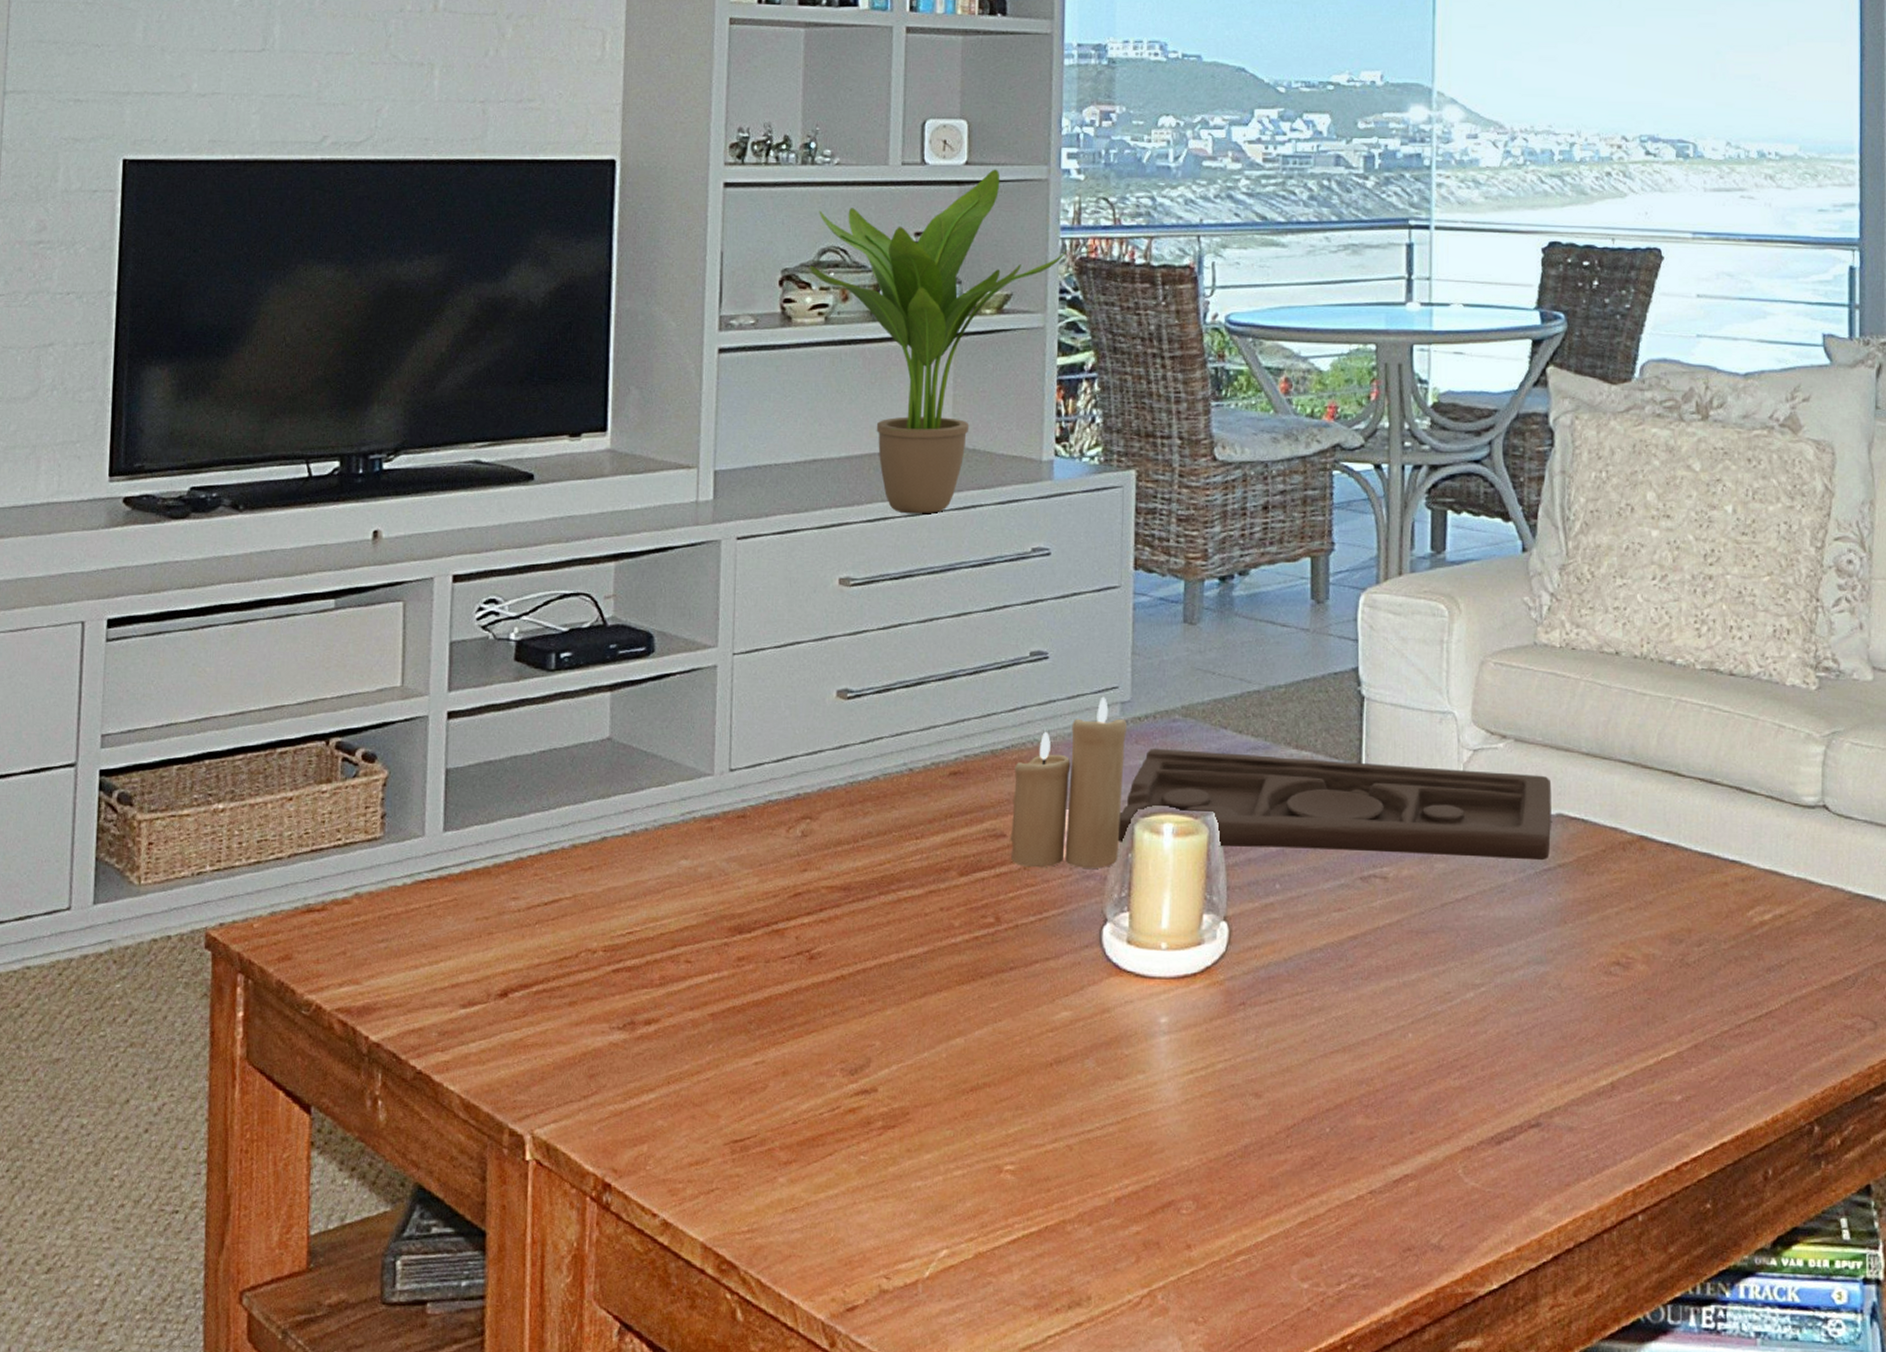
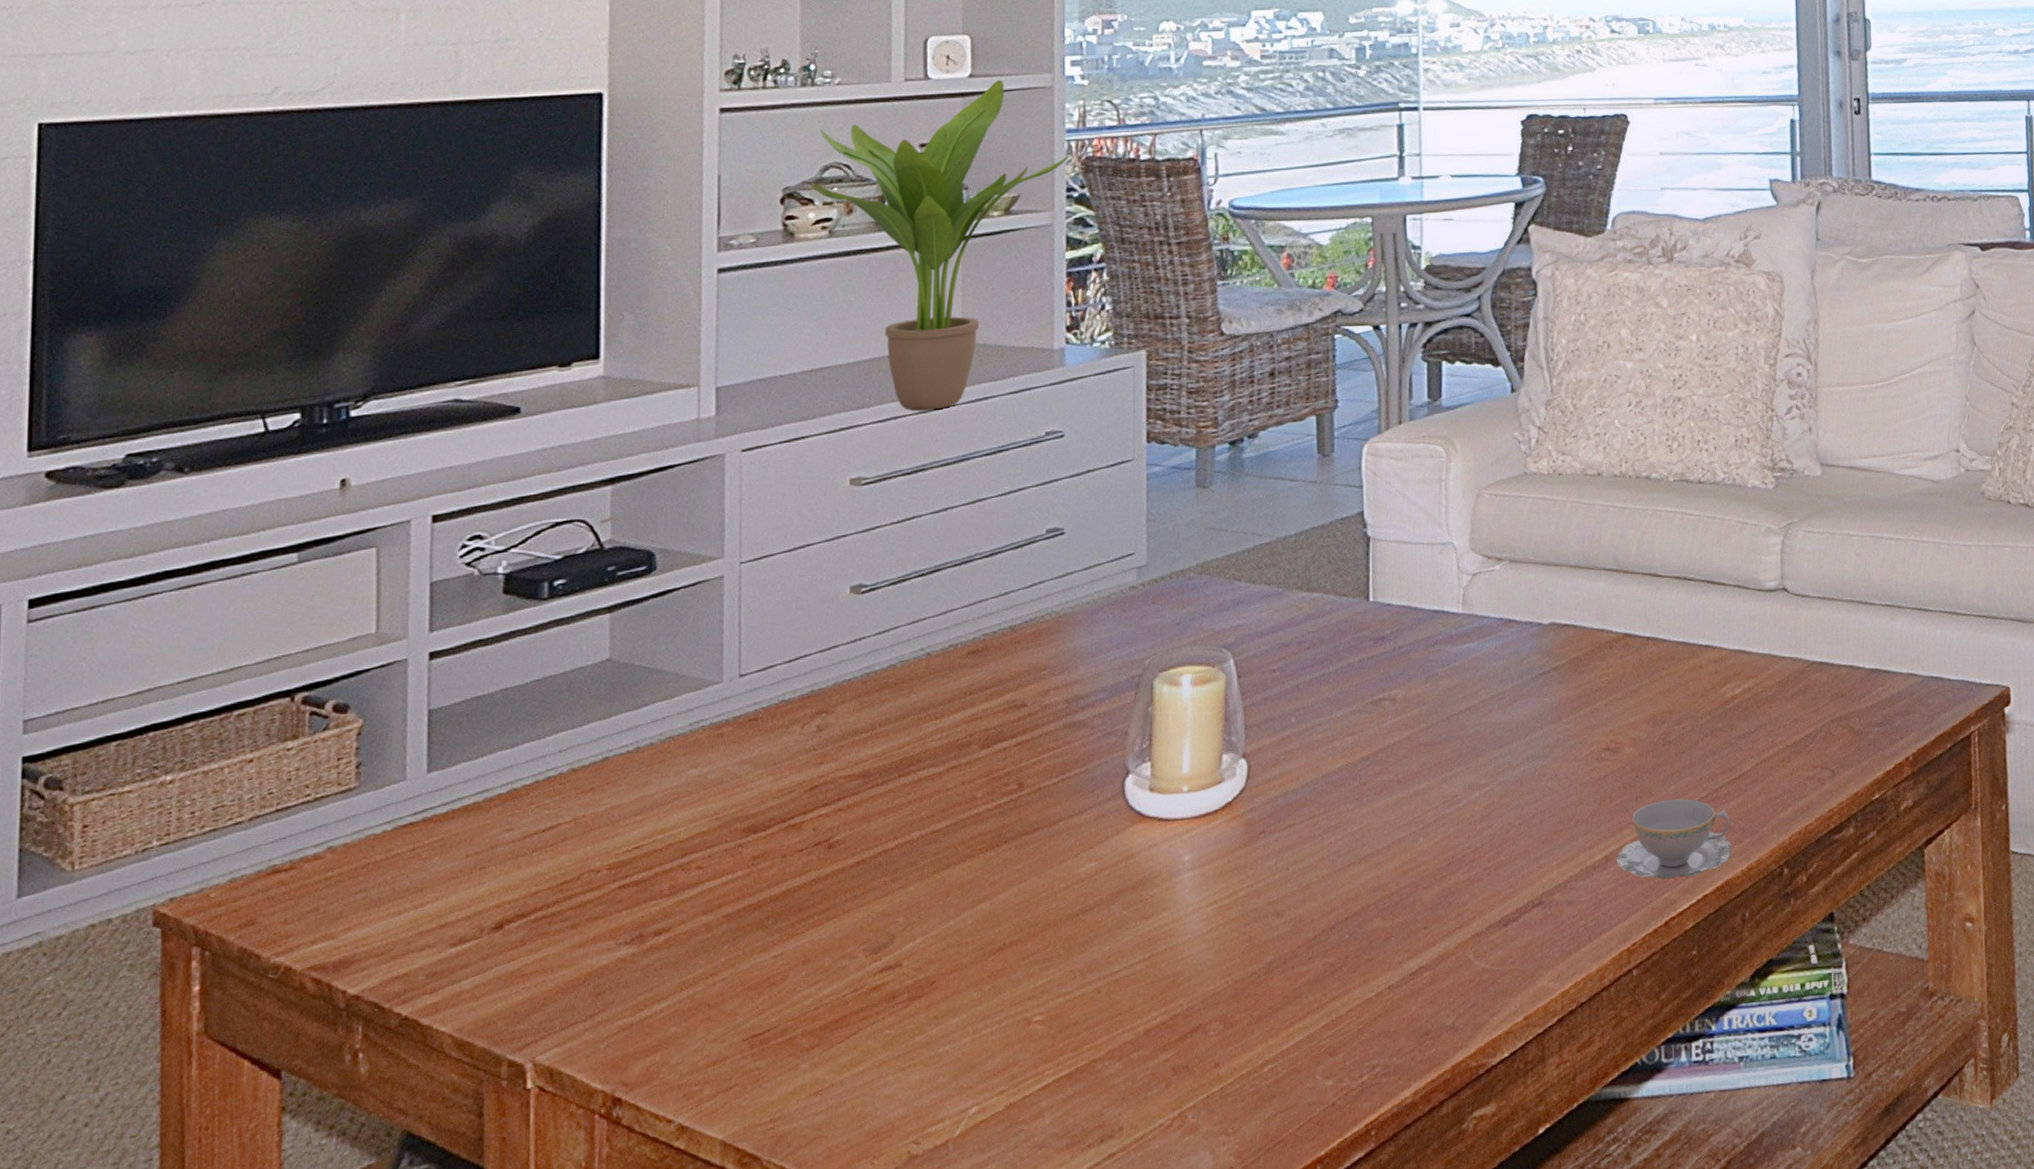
candle: present [1010,696,1127,869] -> none [1031,563,1143,732]
decorative tray: present [1117,748,1552,861] -> none [1137,590,1545,698]
teacup: none [1622,1029,1755,1121] -> present [1615,798,1732,880]

